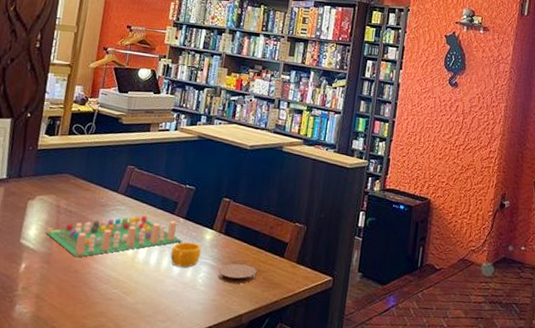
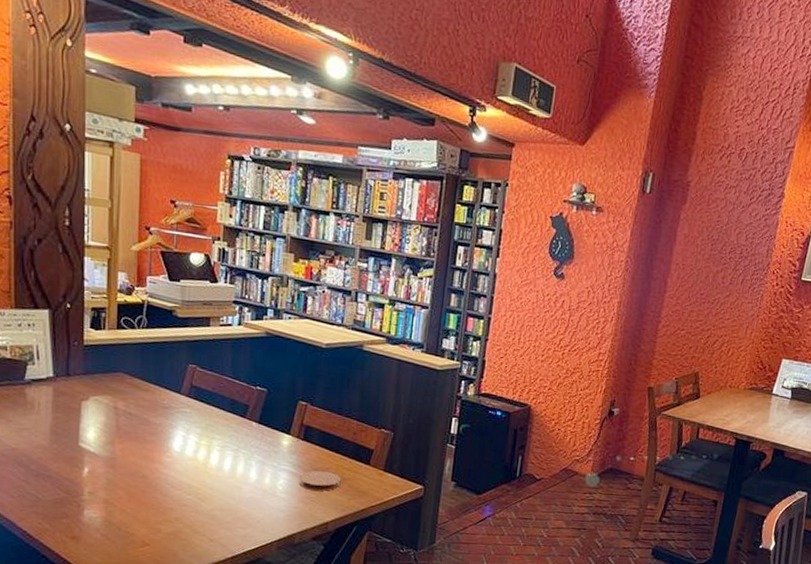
board game: present [45,215,182,258] -> none [106,419,257,463]
cup: present [170,242,201,267] -> none [246,447,279,474]

